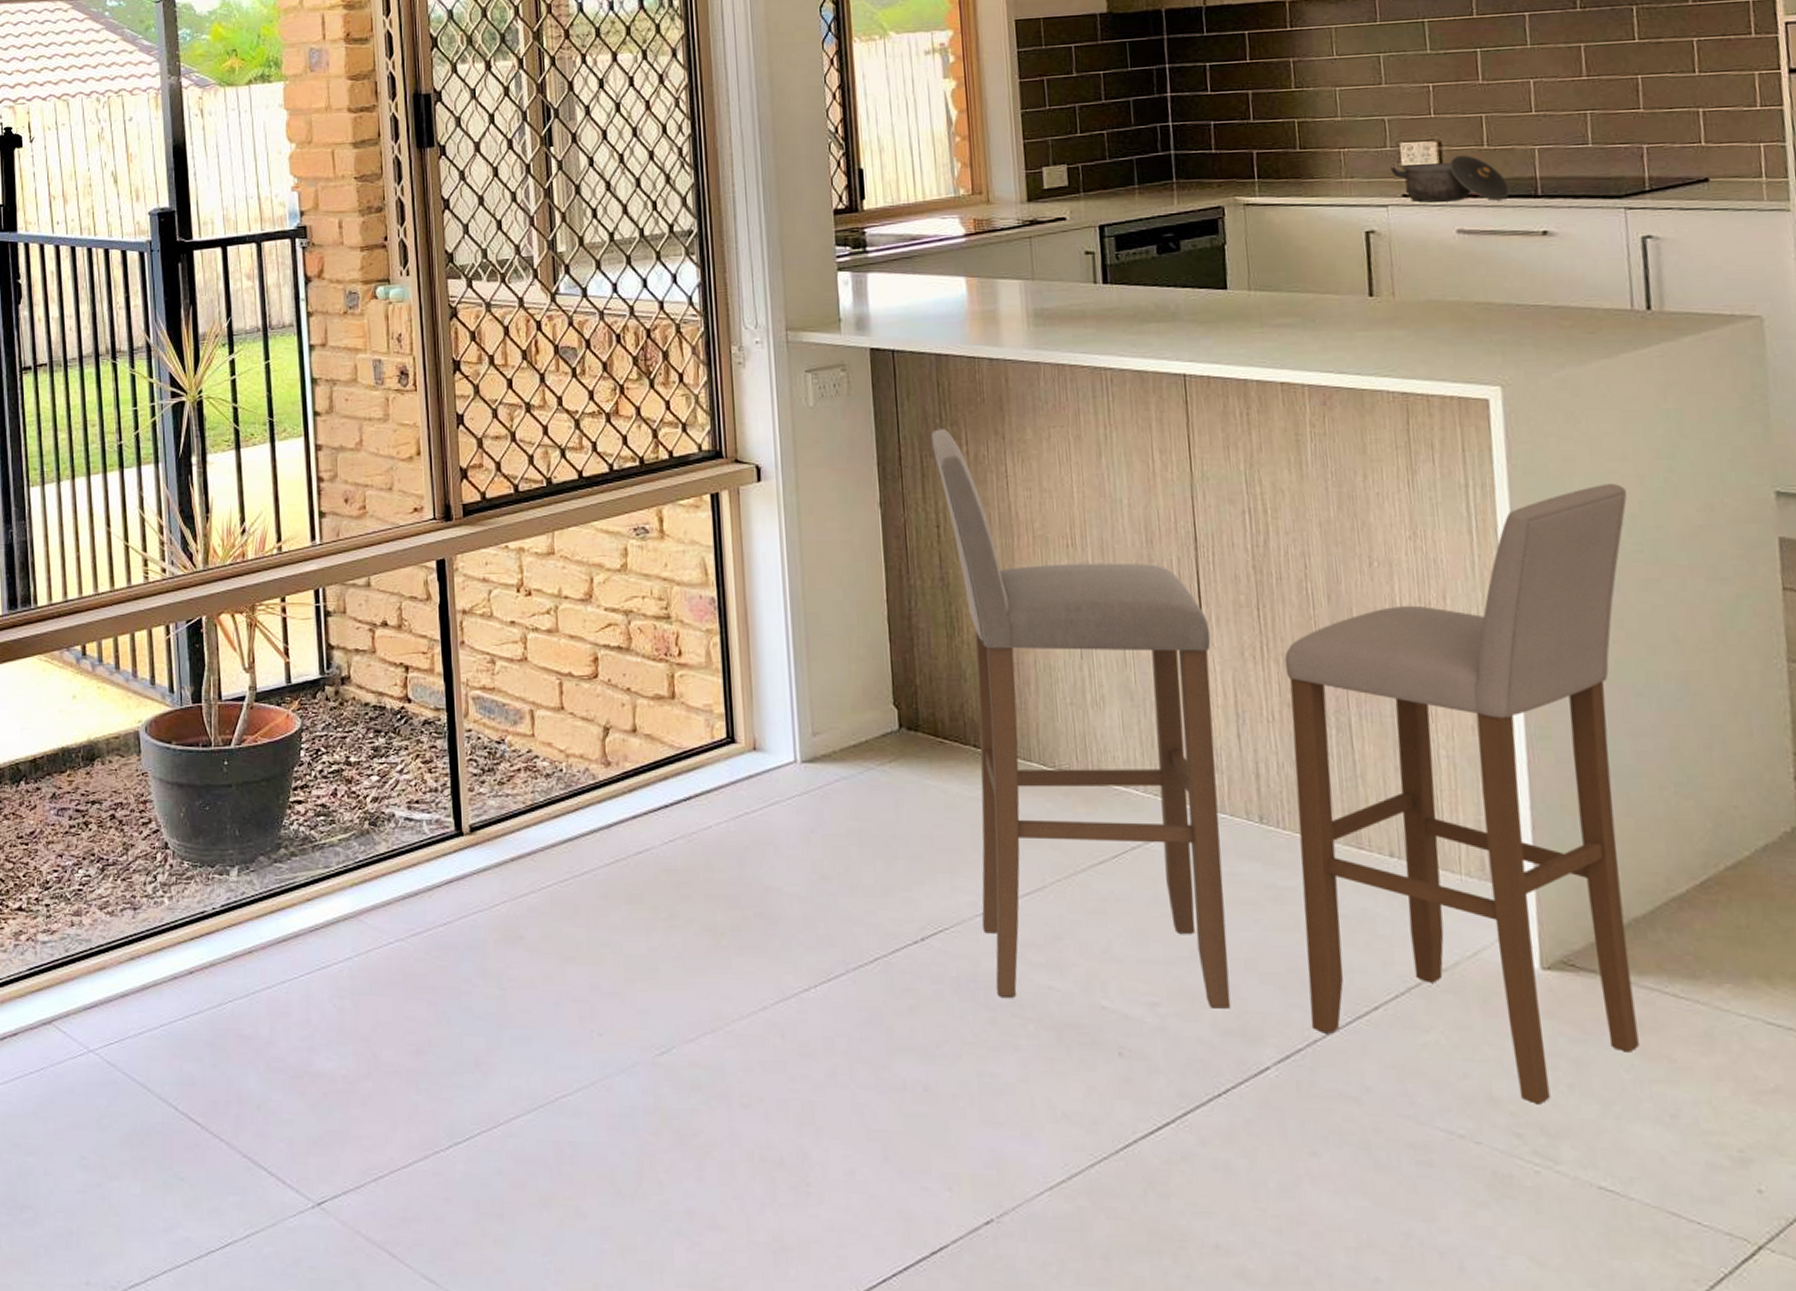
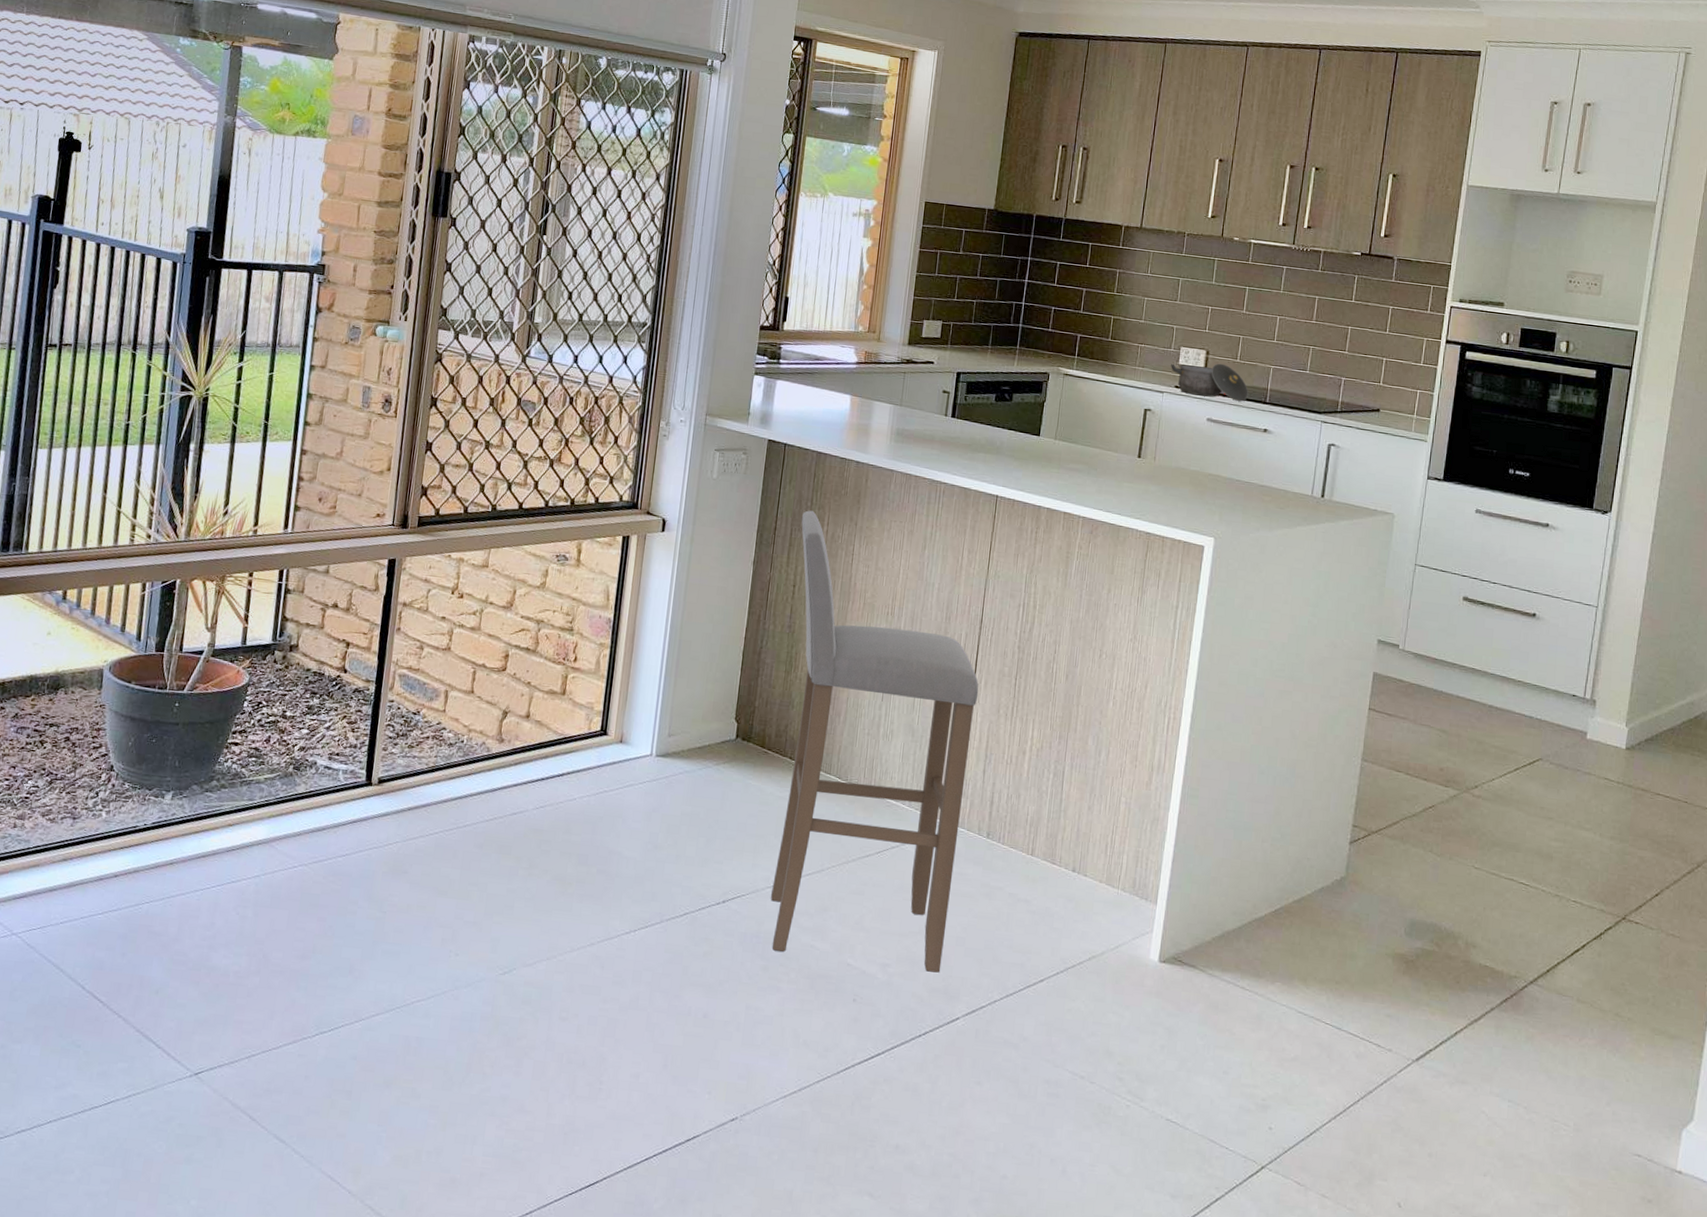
bar stool: present [1284,482,1639,1105] -> none [994,618,1282,1058]

